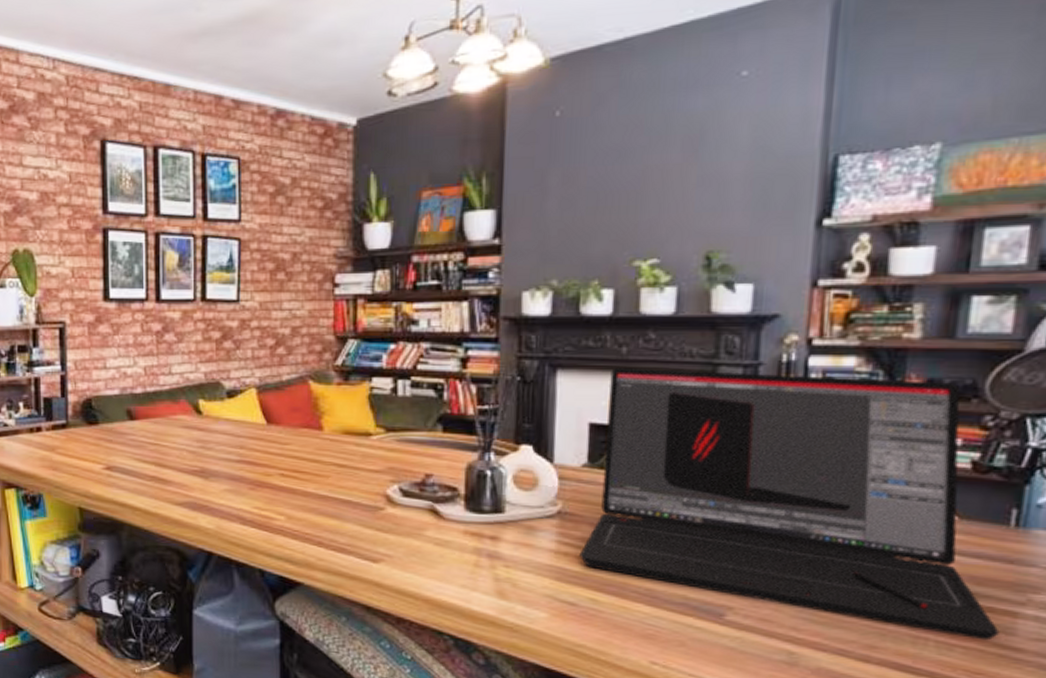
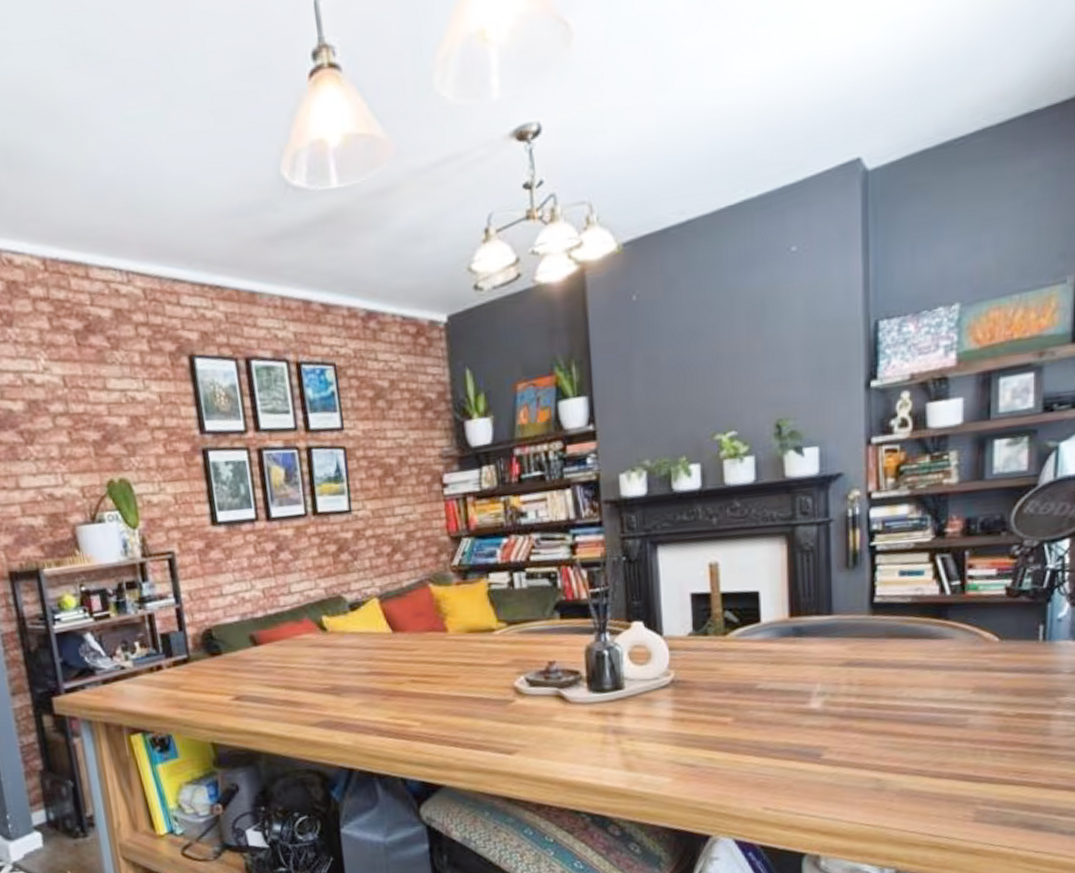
laptop: present [579,367,1000,641] -> none [694,519,1038,744]

